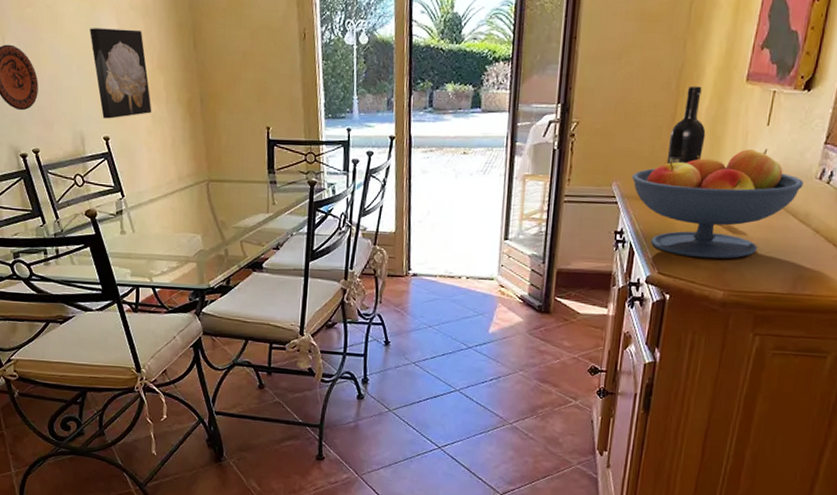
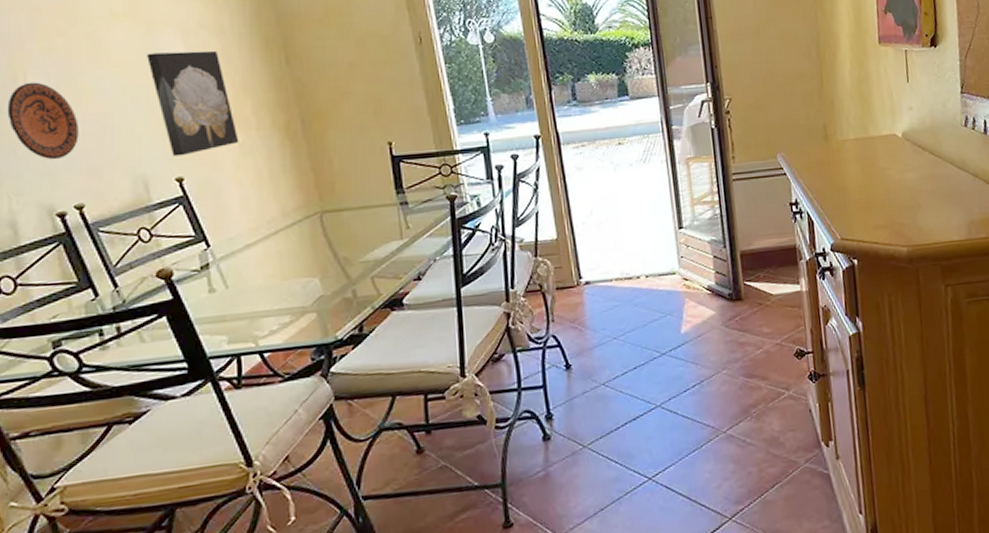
fruit bowl: present [632,149,804,259] -> none [794,104,953,218]
wine bottle: present [666,86,706,165] -> none [821,52,856,130]

